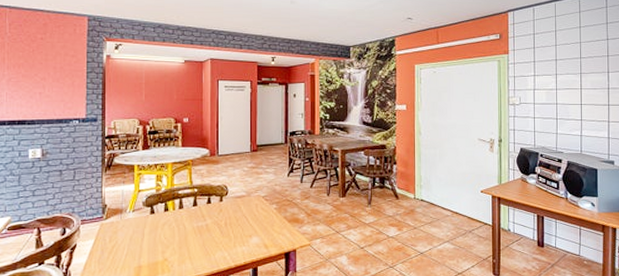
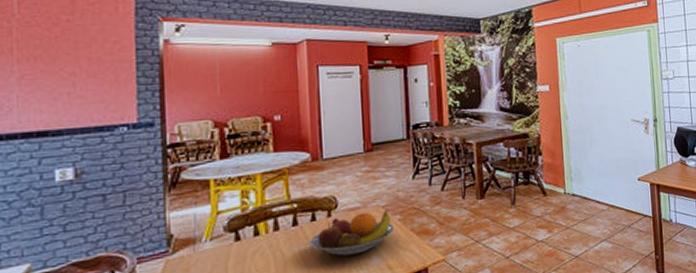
fruit bowl: none [205,200,271,233] -> present [310,211,394,256]

